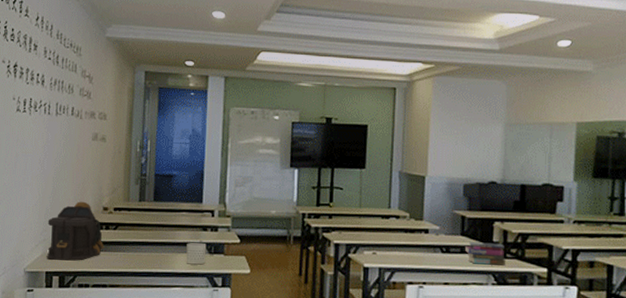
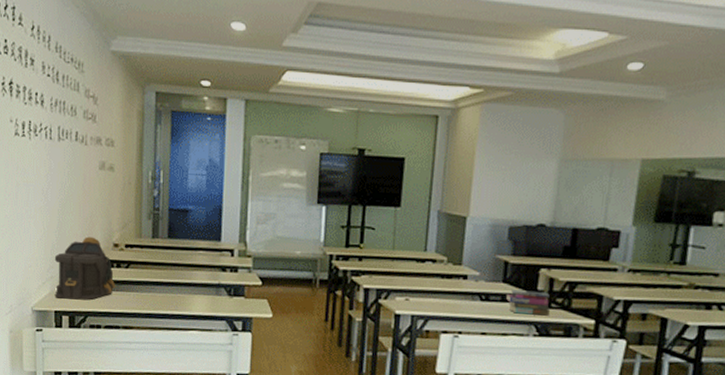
mug: present [186,242,207,265] -> none [204,283,226,308]

